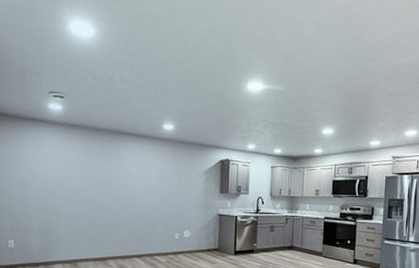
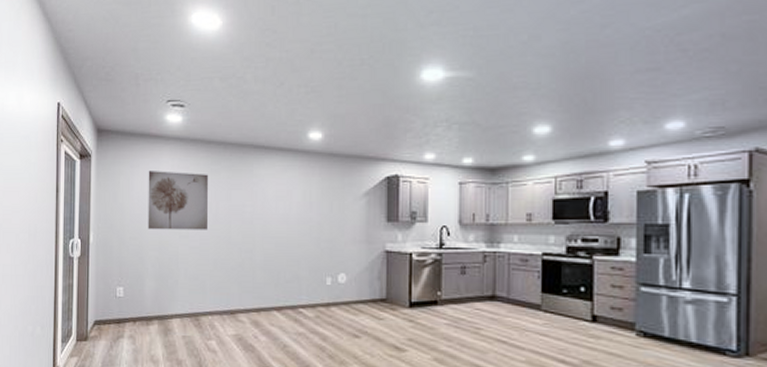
wall art: none [34,148,84,196] -> present [148,171,208,230]

